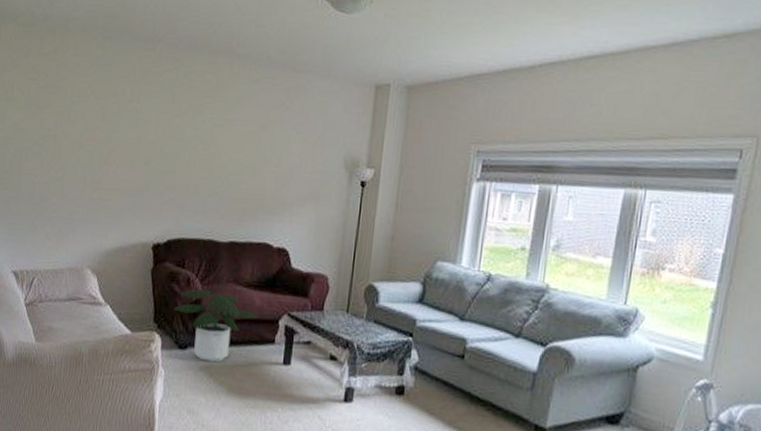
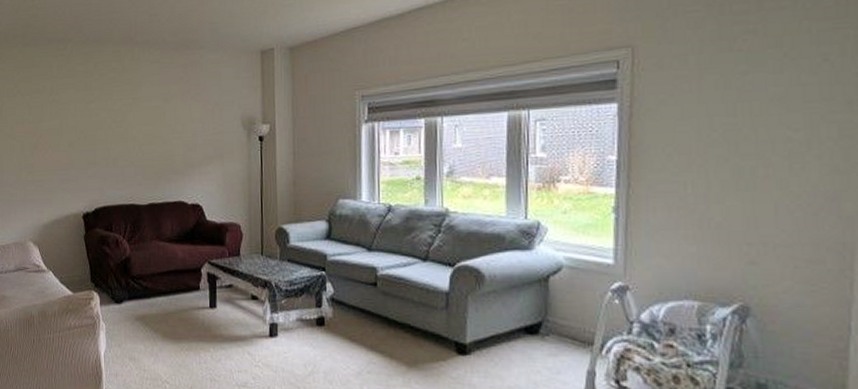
potted plant: present [173,289,259,362] -> none [107,249,183,312]

